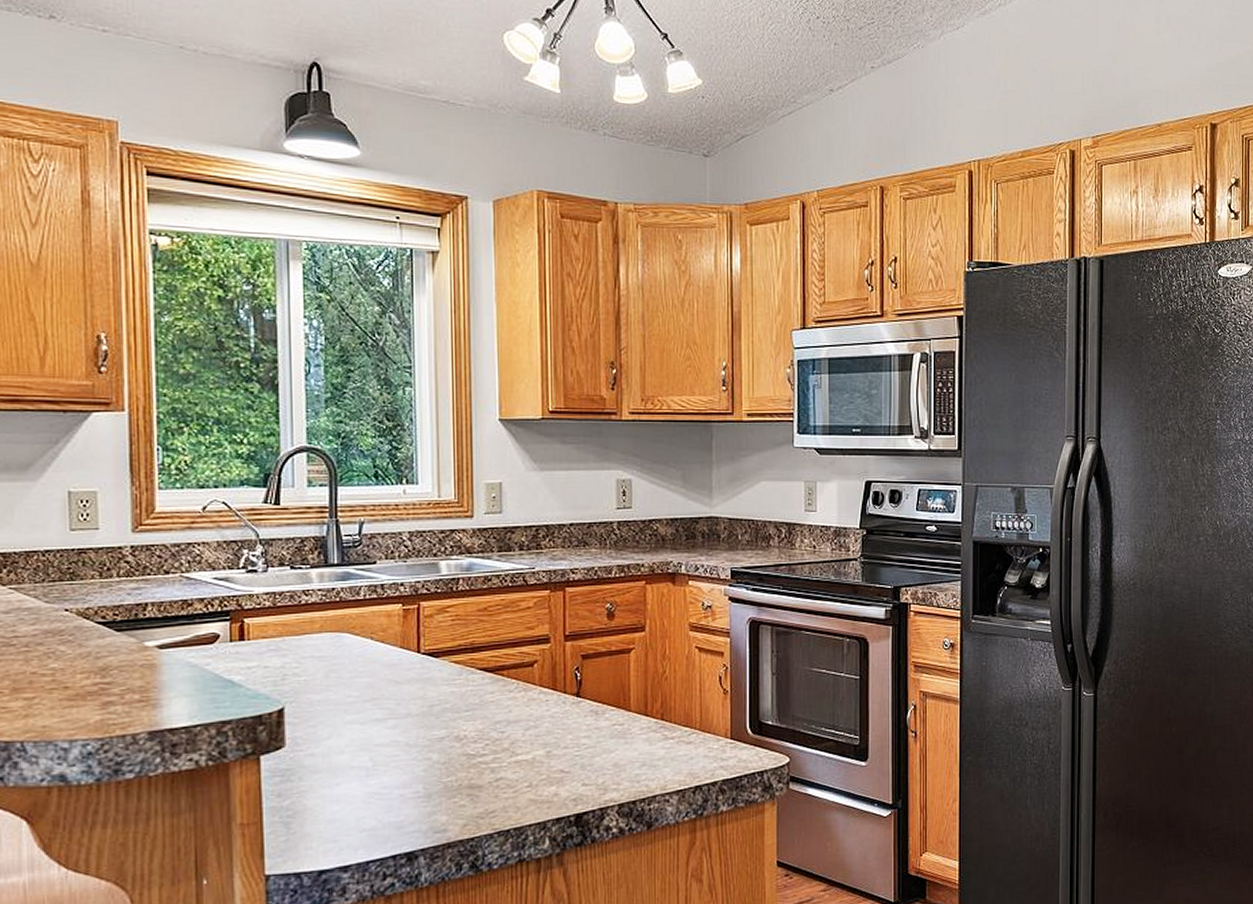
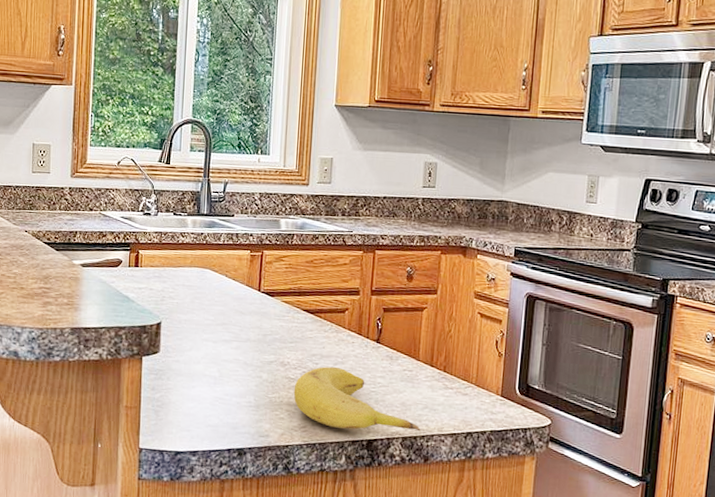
fruit: none [475,733,640,807] -> present [293,366,421,432]

